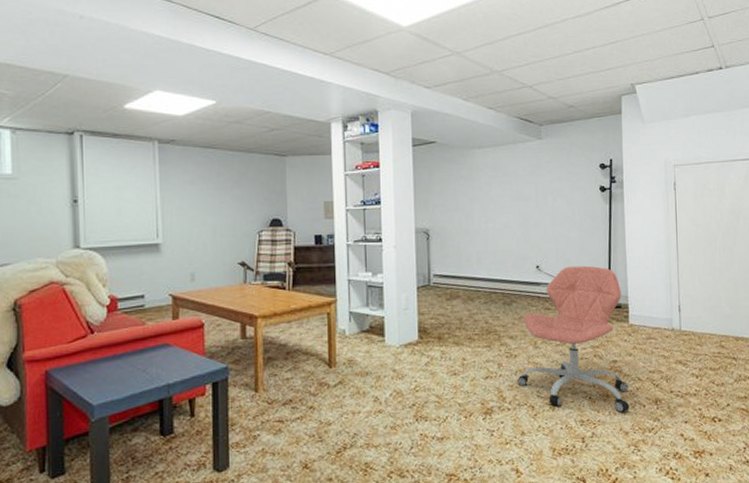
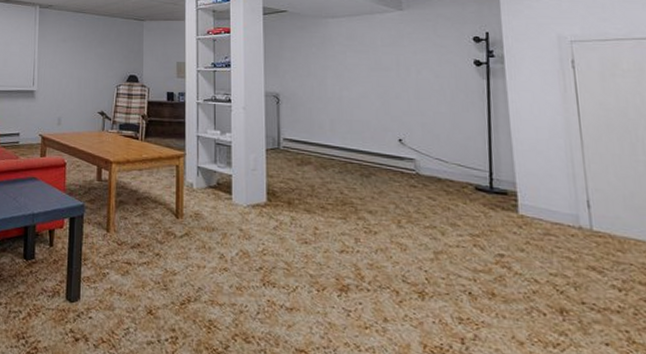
office chair: present [517,265,630,412] -> none [378,142,525,317]

